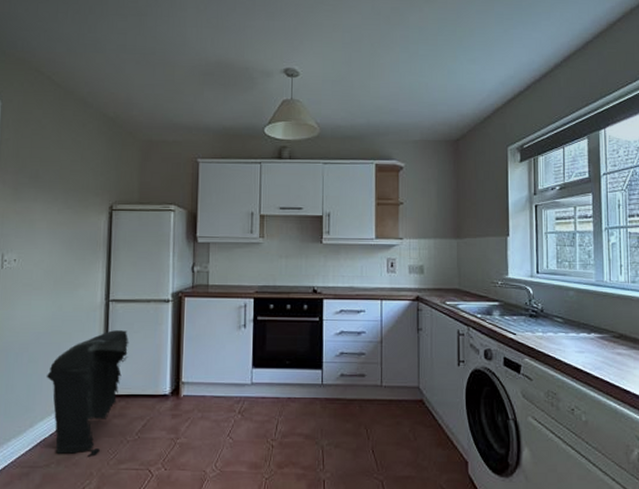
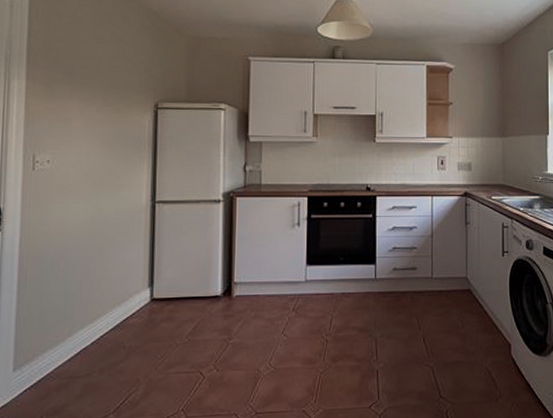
trash can: present [46,330,130,457] -> none [86,232,178,363]

